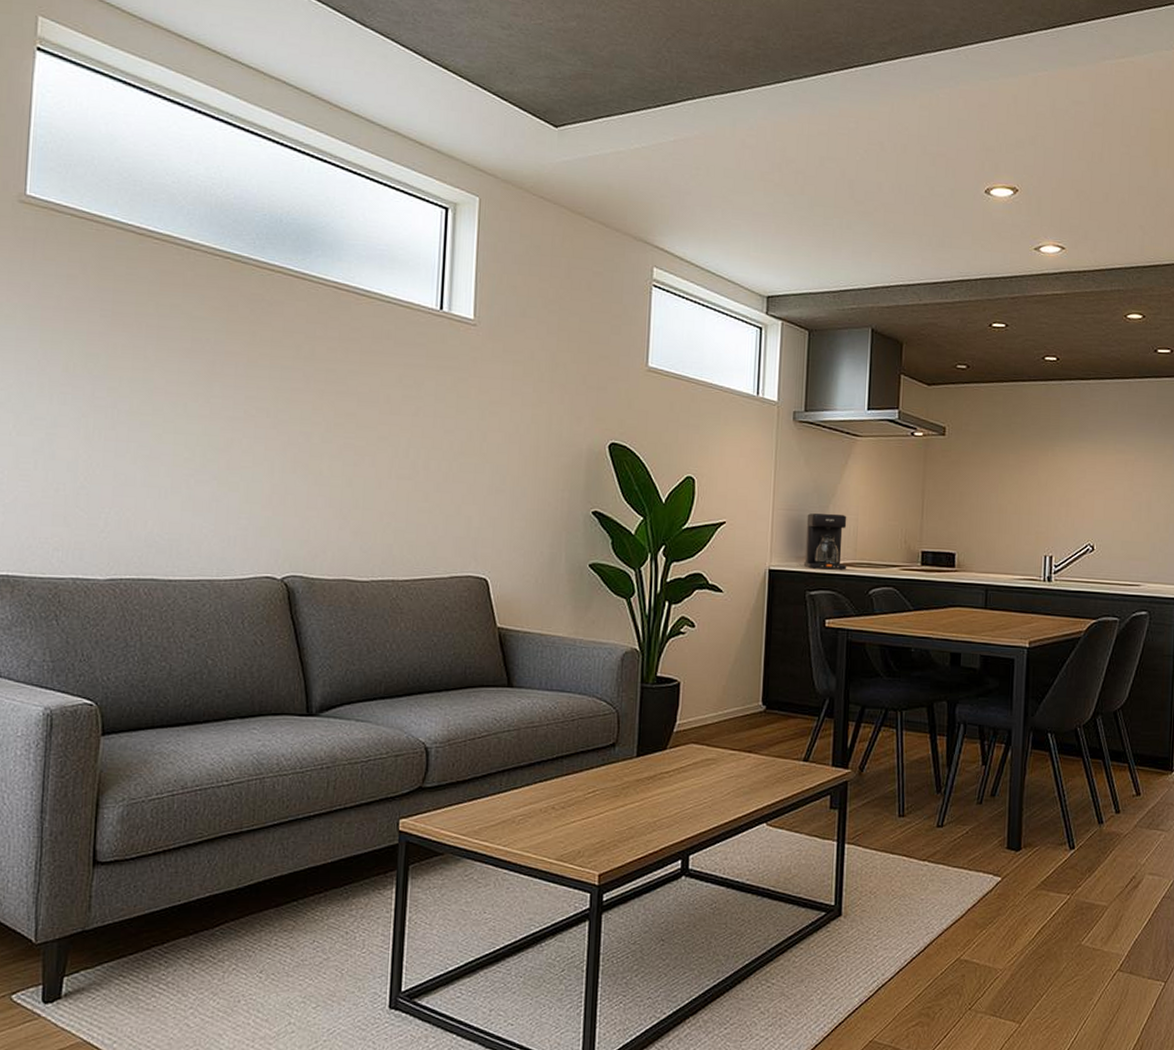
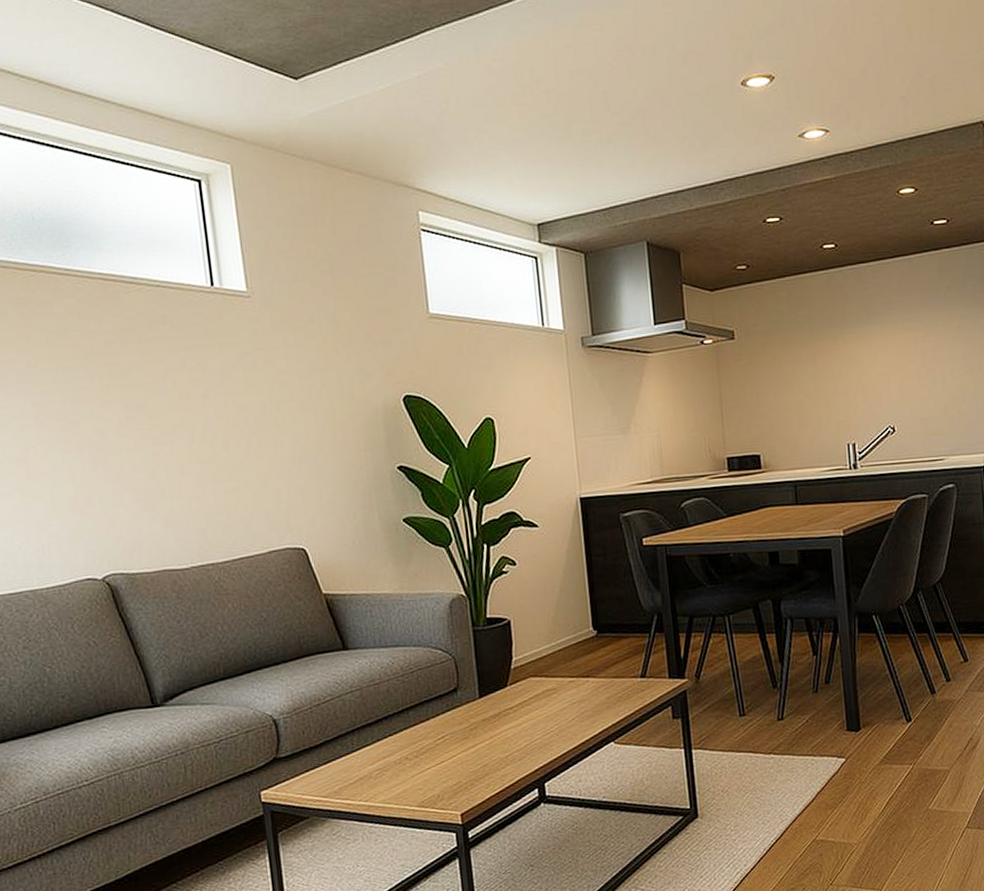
coffee maker: present [803,513,847,570] -> none [609,433,656,491]

